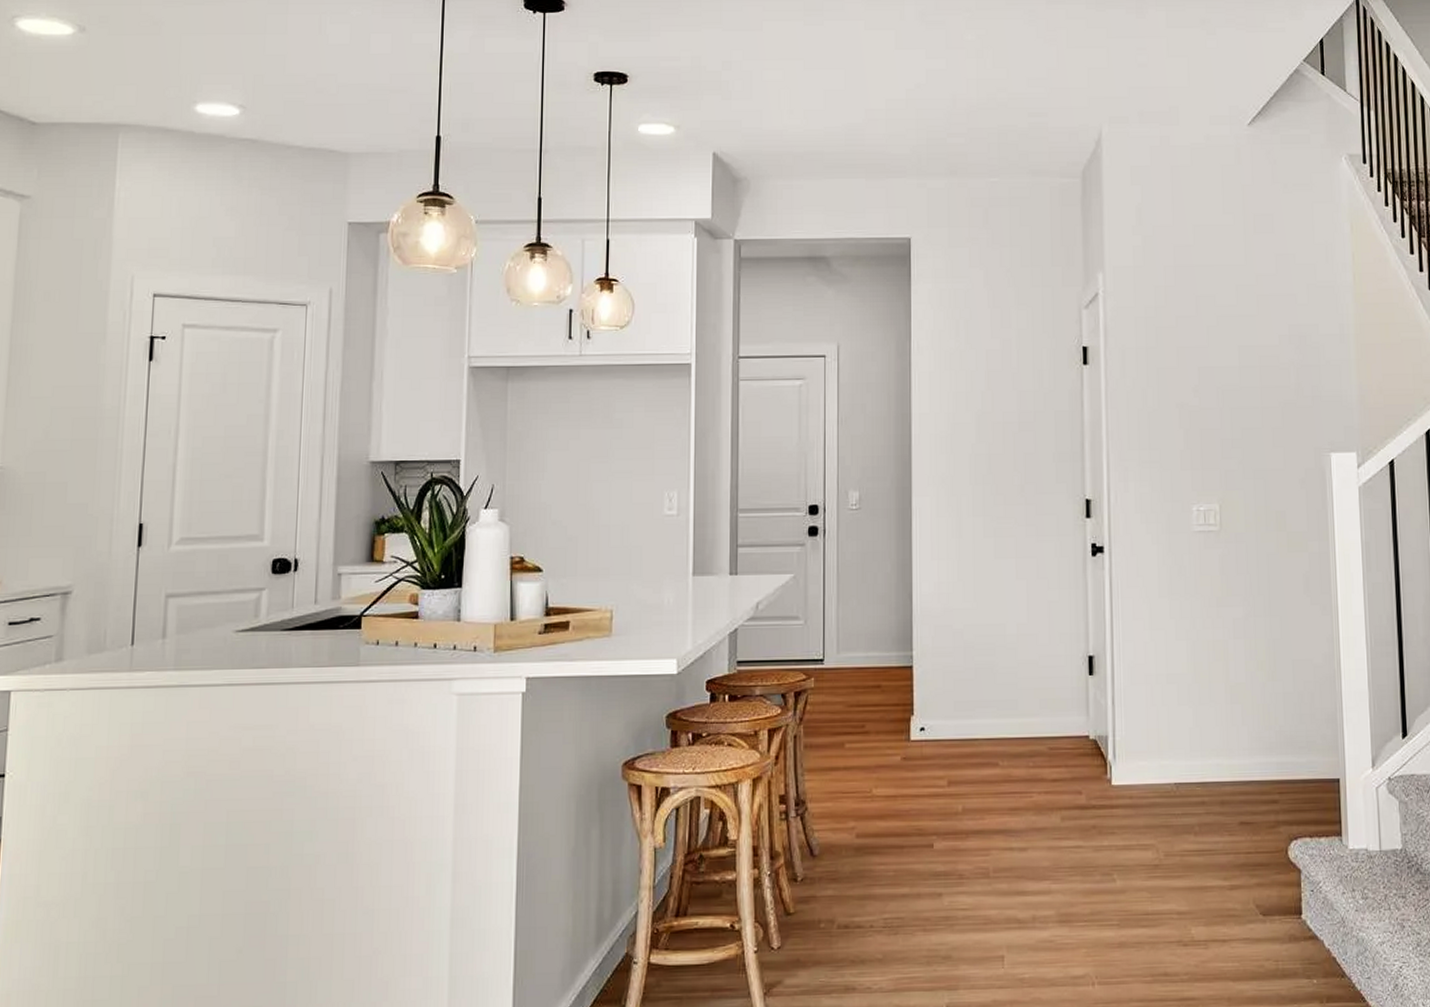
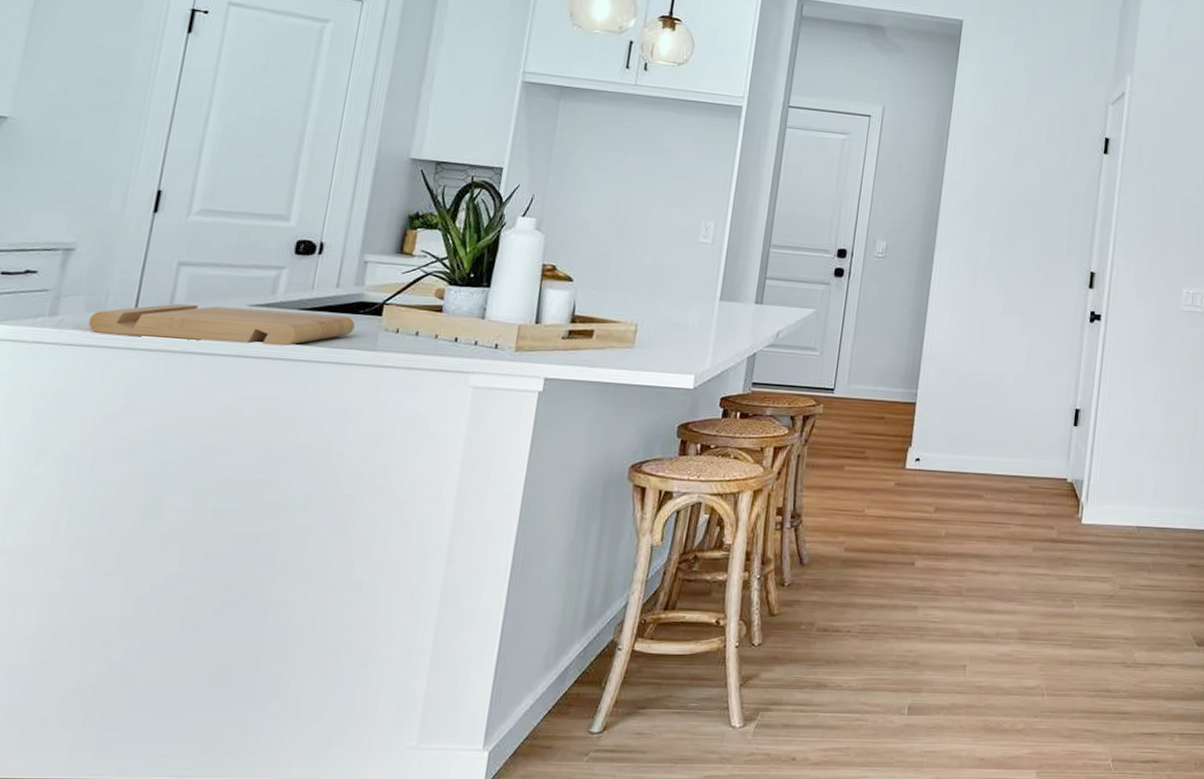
cutting board: none [91,633,336,674] -> present [88,303,355,346]

